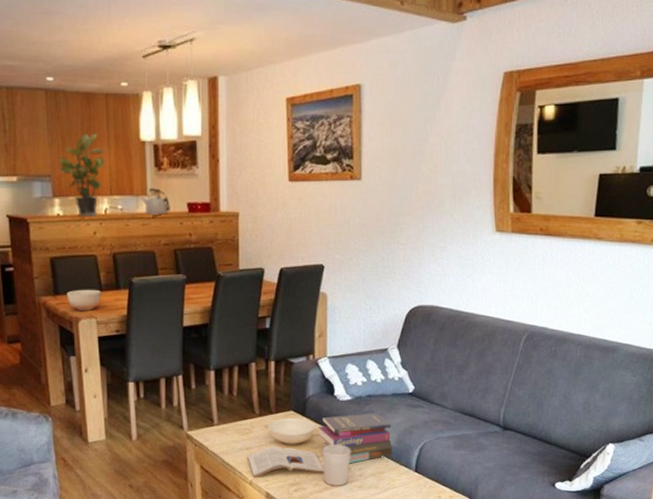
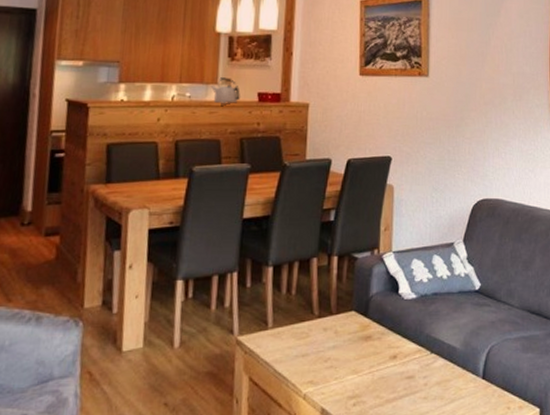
potted plant: present [57,133,106,217] -> none [128,22,179,103]
bowl: present [66,289,102,310] -> none [119,177,159,200]
magazine: present [248,446,324,478] -> none [303,352,386,390]
bowl: present [268,417,316,445] -> none [327,319,379,350]
books: present [317,413,393,464] -> none [380,313,459,371]
candle holder: present [322,445,351,486] -> none [384,349,416,398]

